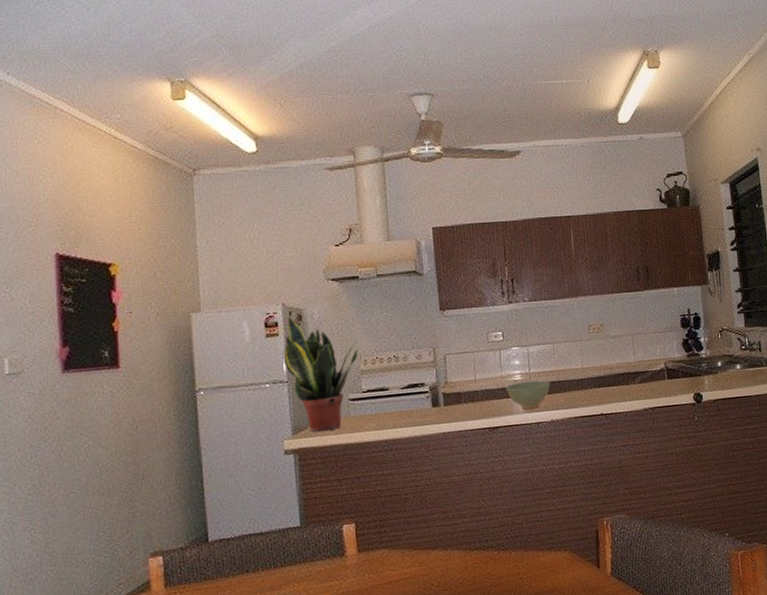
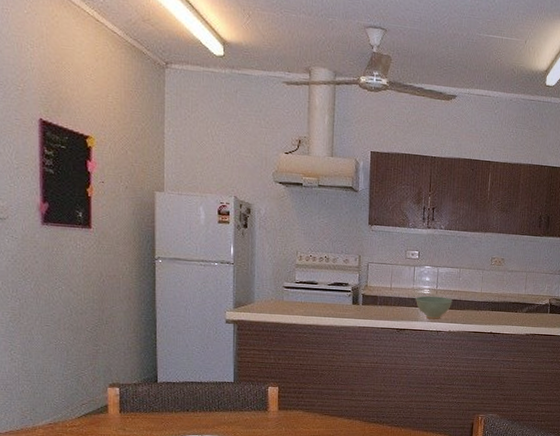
potted plant: present [283,316,358,432] -> none [231,208,296,309]

